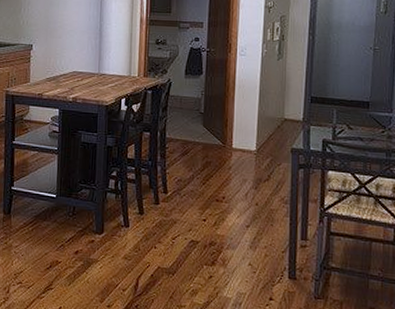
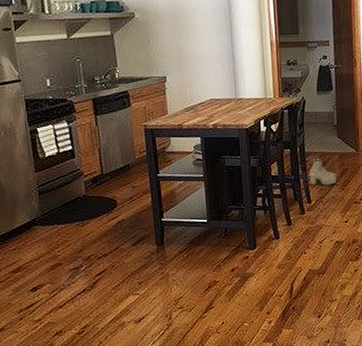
boots: none [168,145,198,177] -> present [309,157,337,186]

